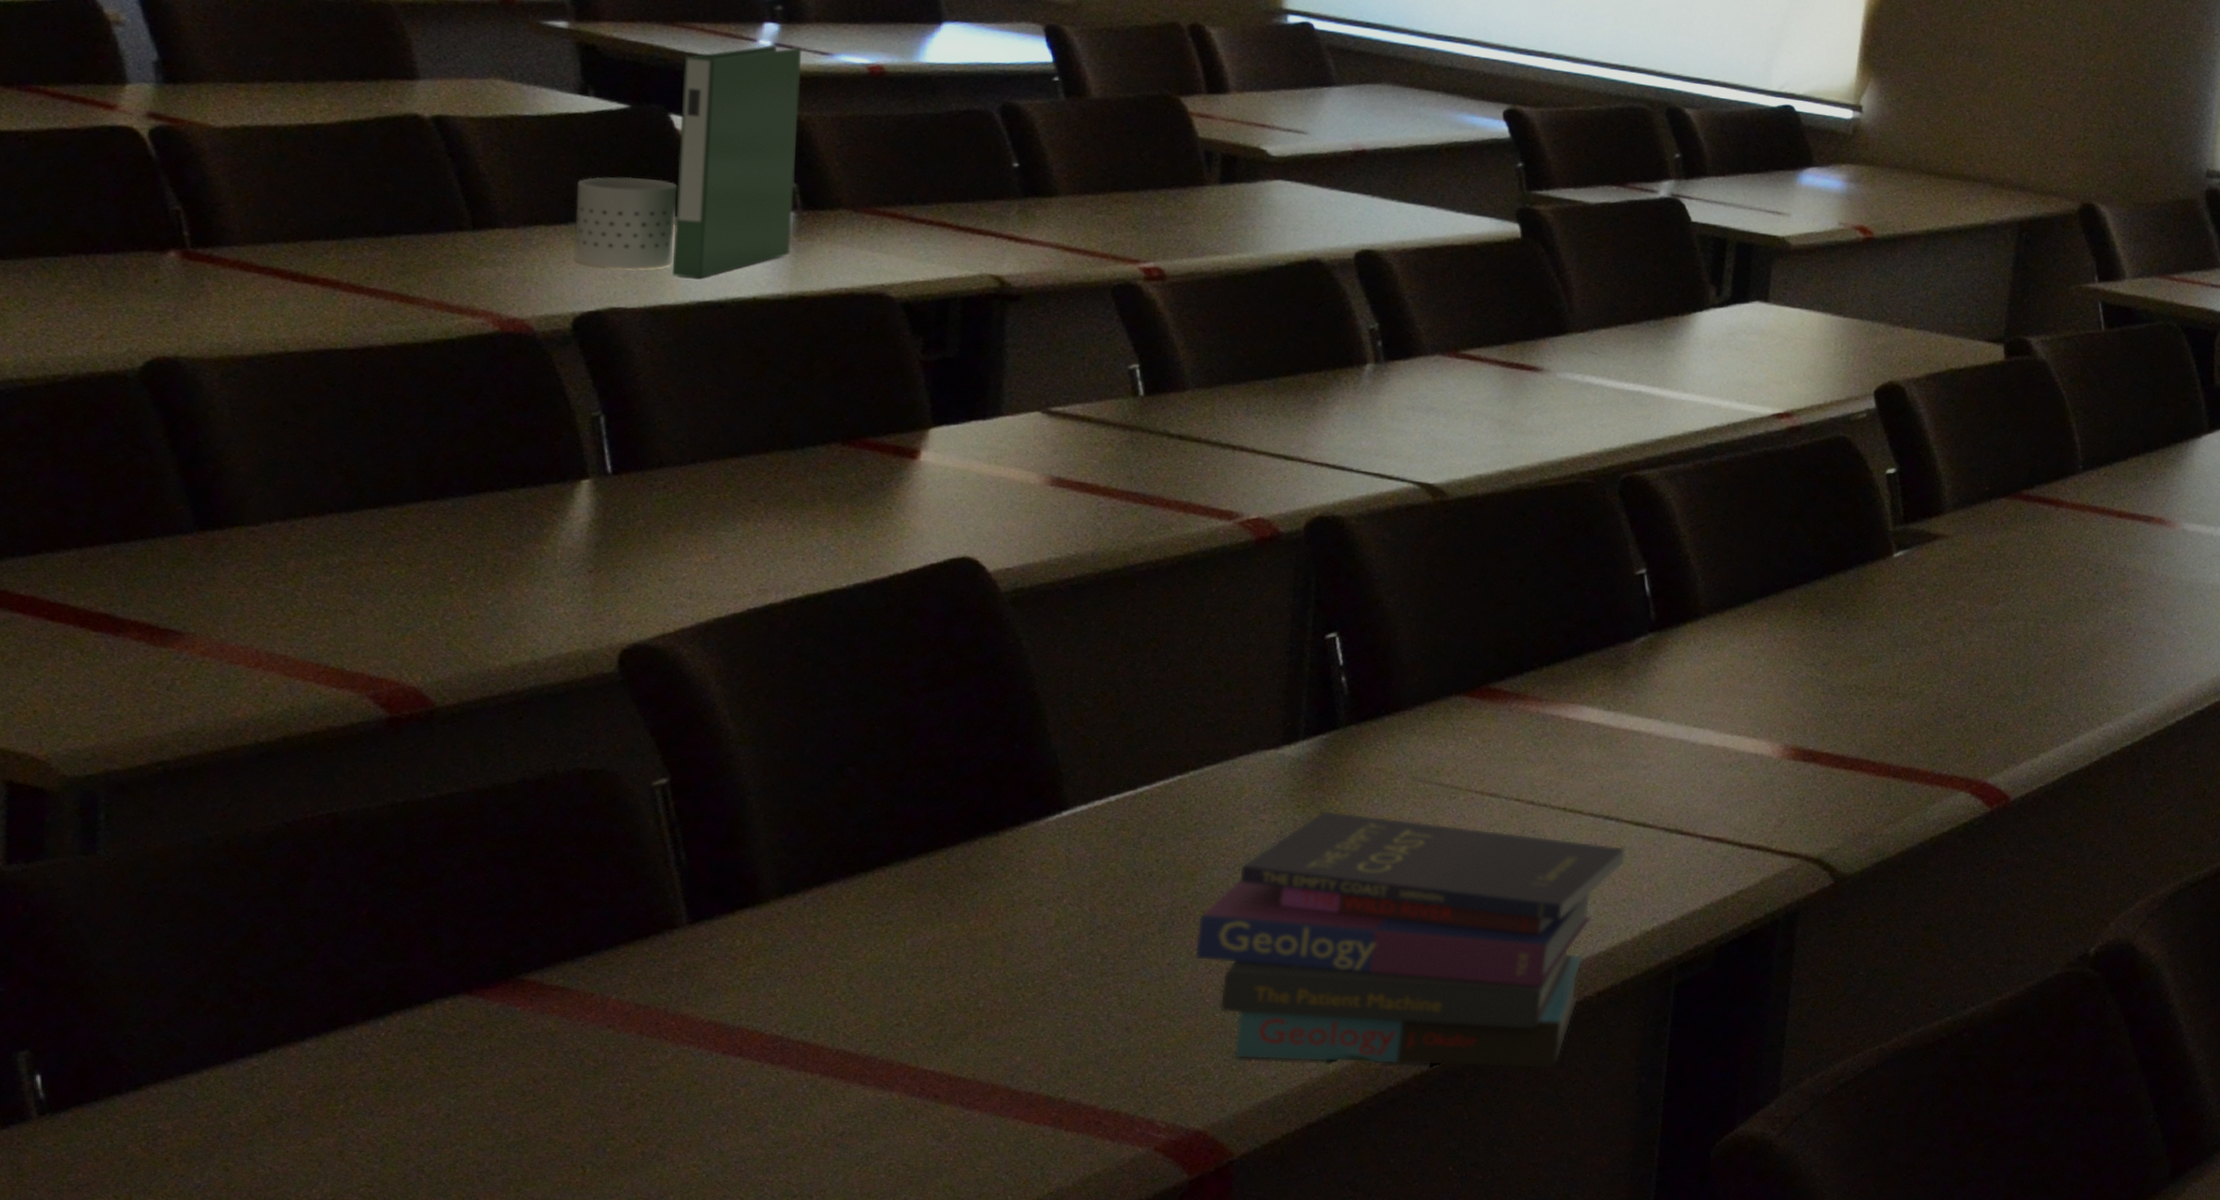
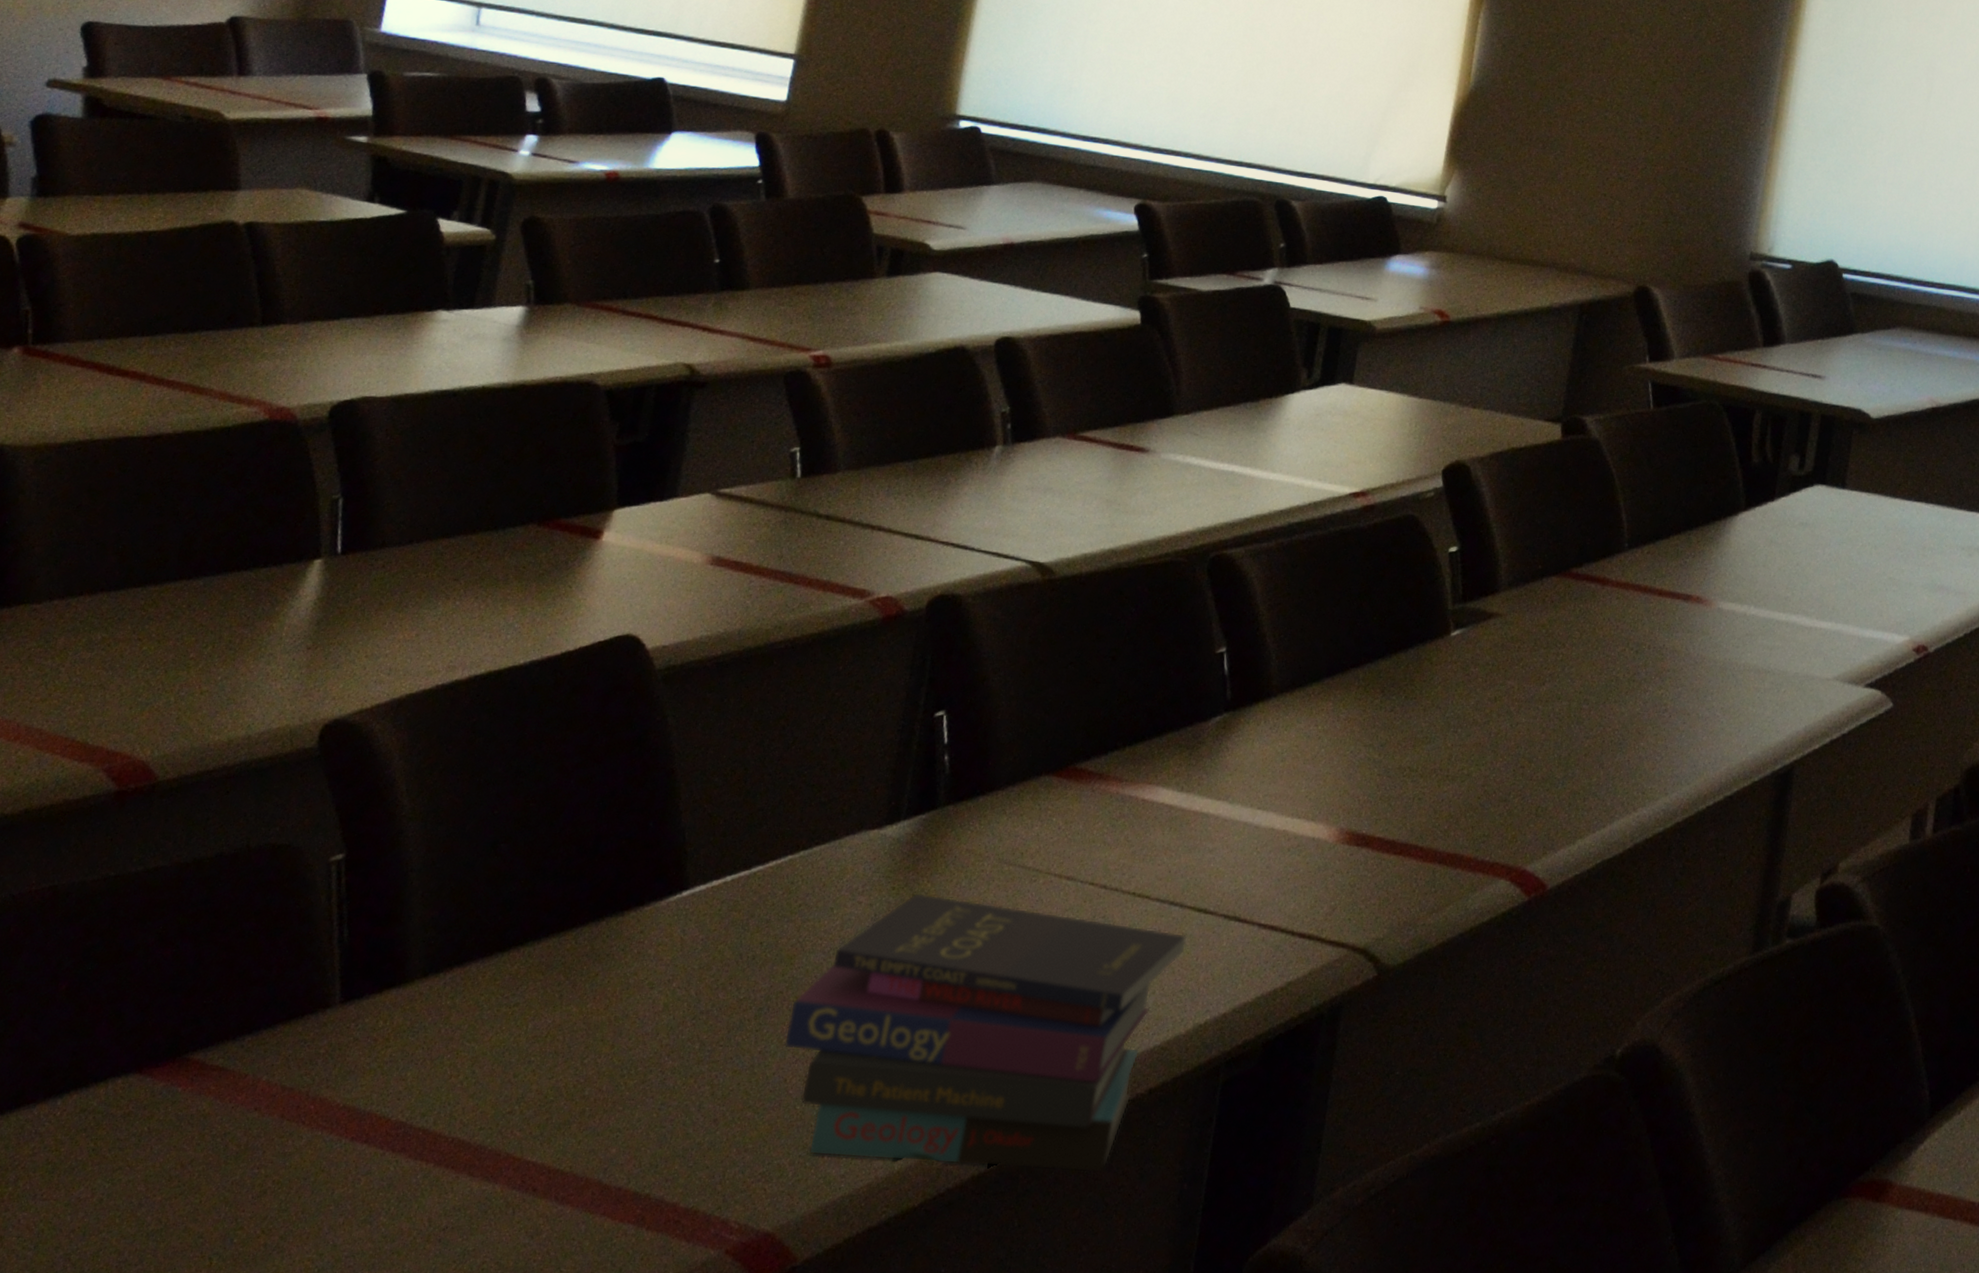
mug: present [574,176,678,271] -> none [339,275,435,362]
binder: present [672,44,801,278] -> none [418,154,554,369]

